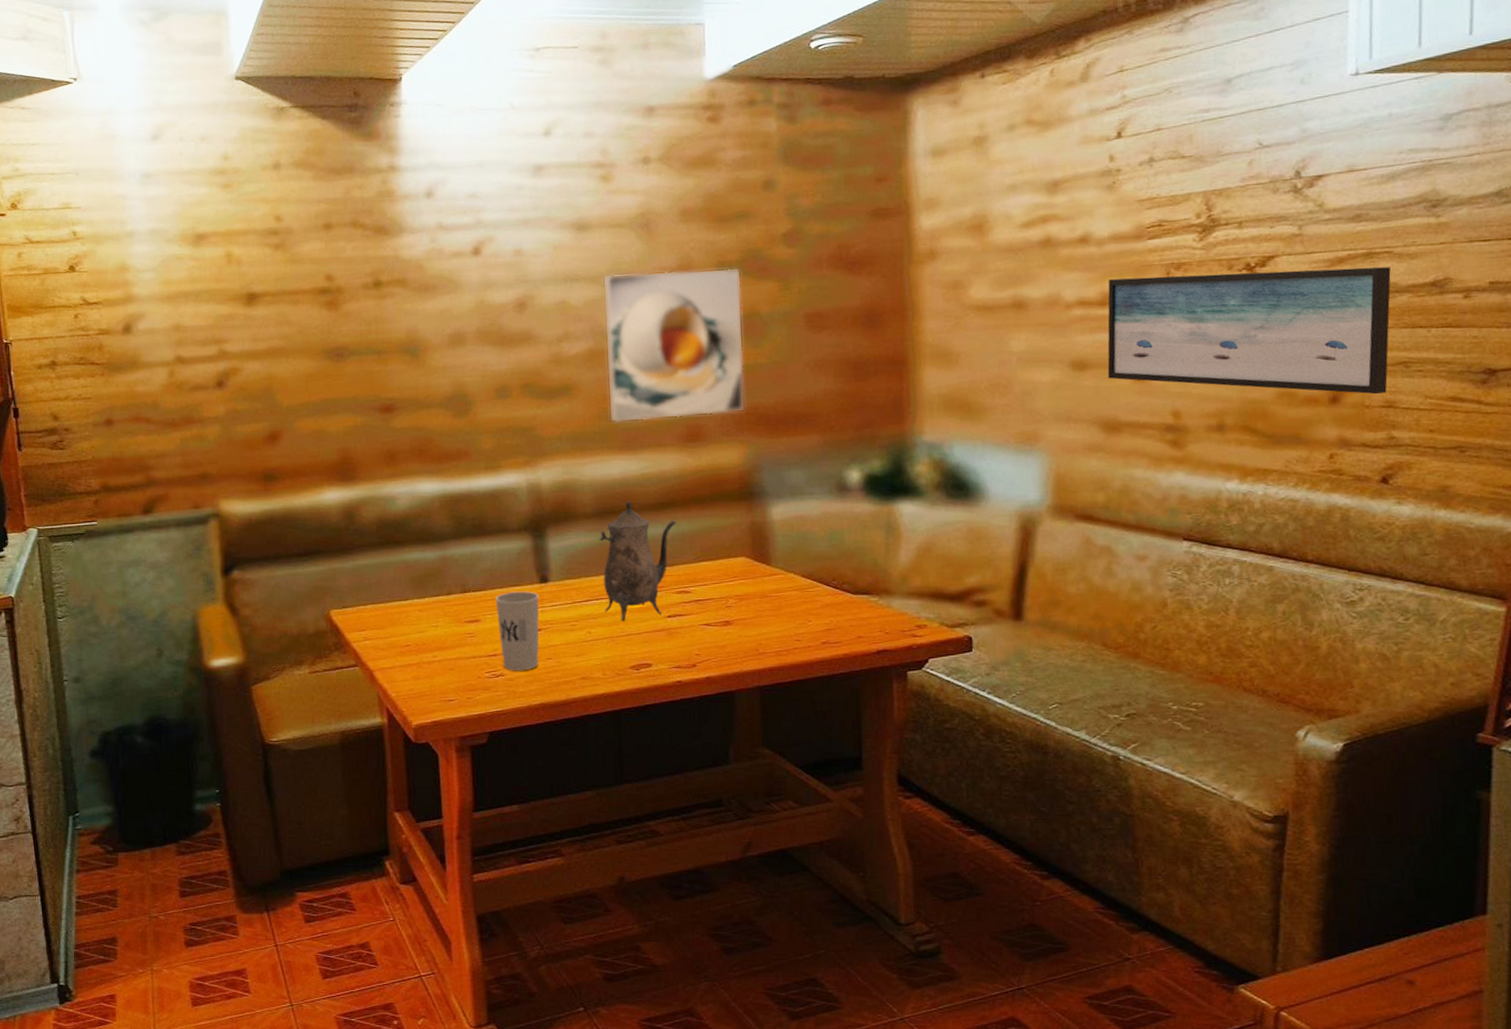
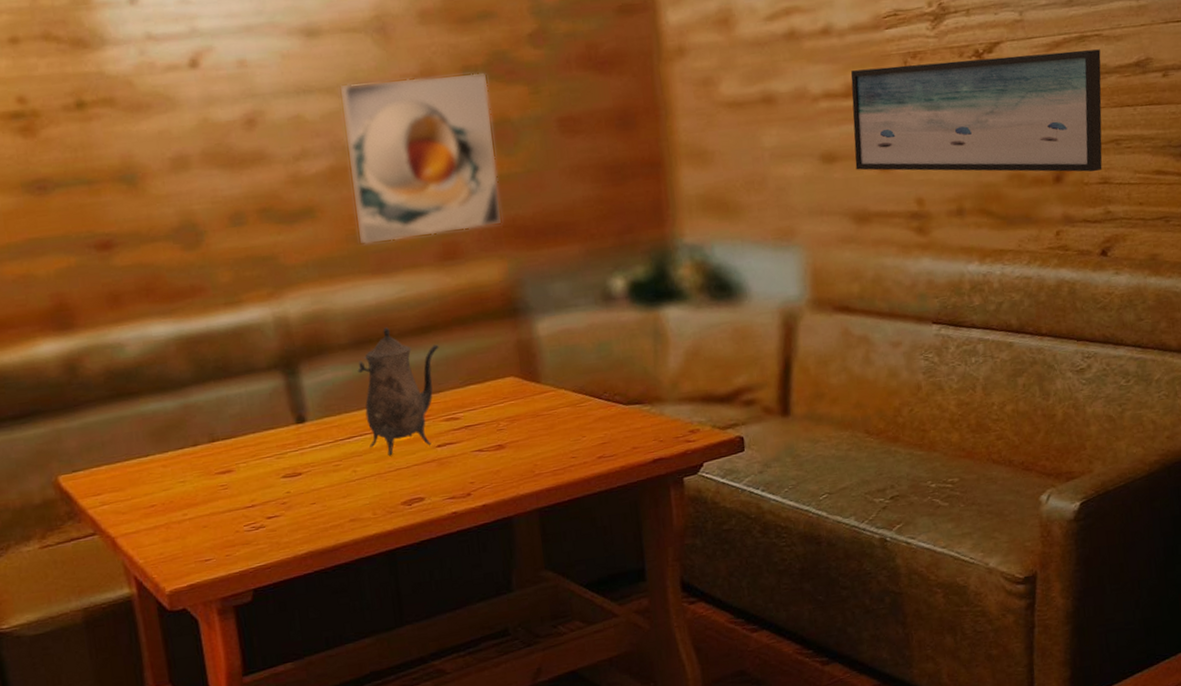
cup: present [495,591,539,671] -> none [248,433,302,521]

